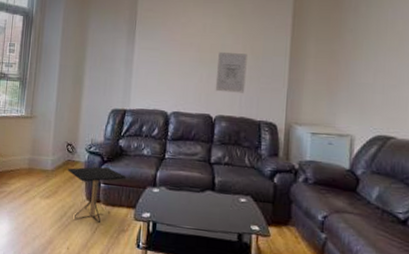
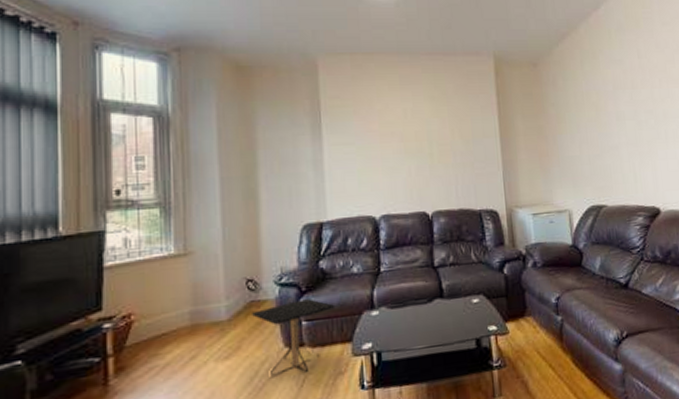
wall art: present [215,51,247,93] -> none [425,138,460,185]

